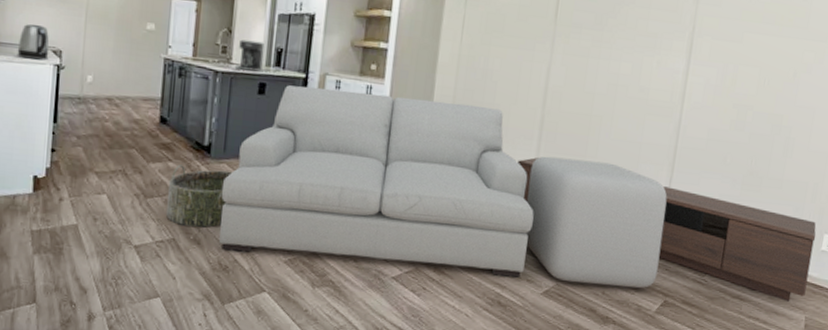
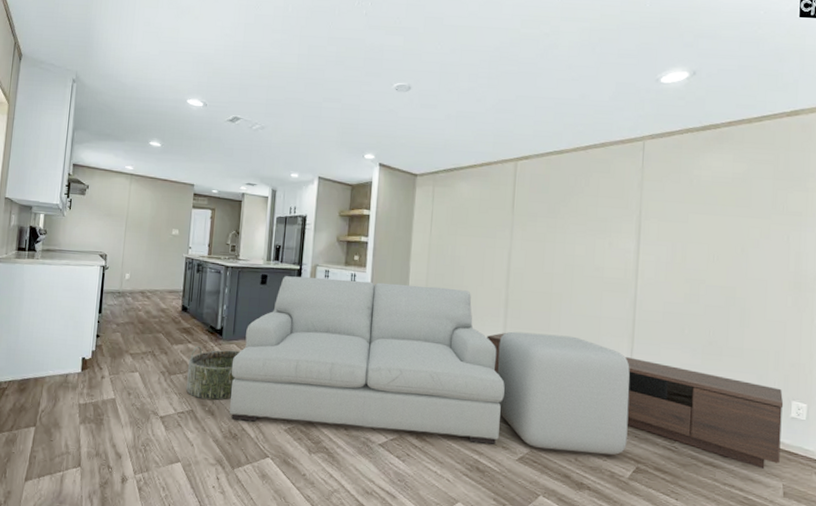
kettle: present [17,24,50,60] -> none [73,234,98,263]
coffee maker: present [236,39,265,72] -> none [242,239,266,266]

